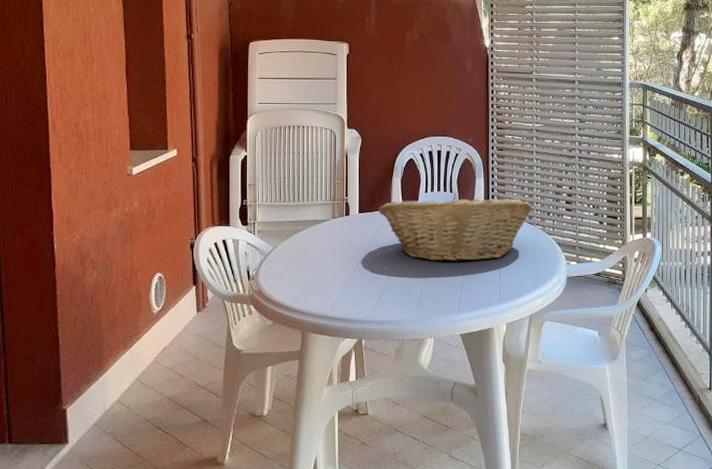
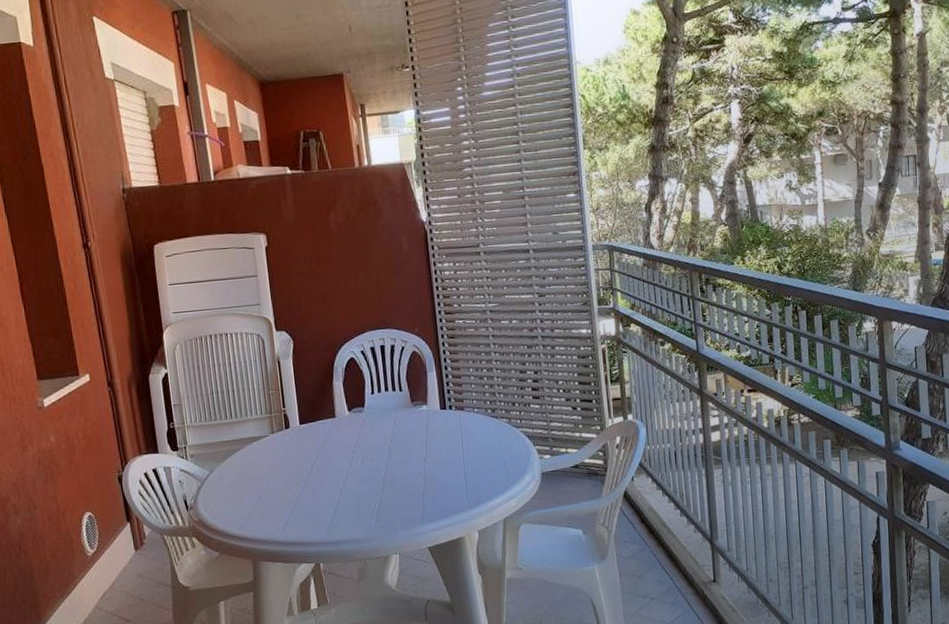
fruit basket: present [378,193,533,262] -> none [320,391,495,470]

